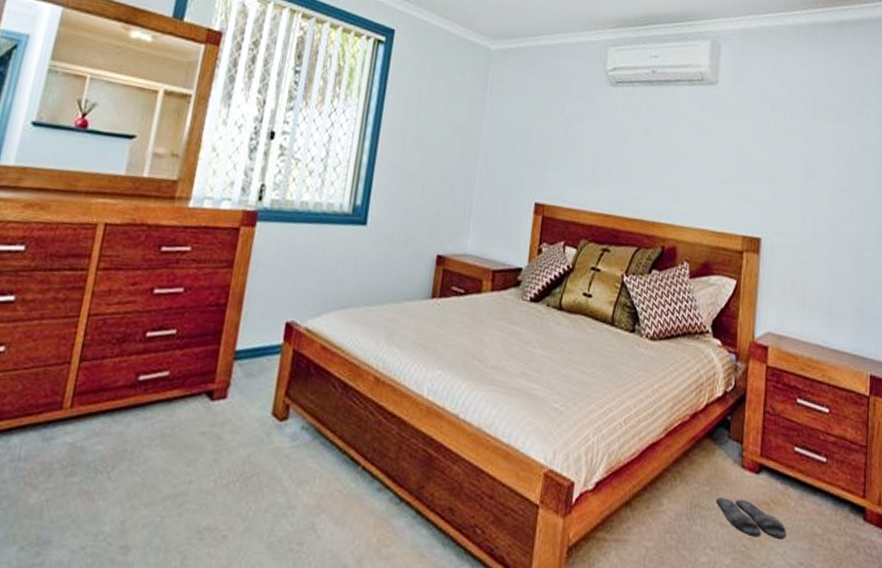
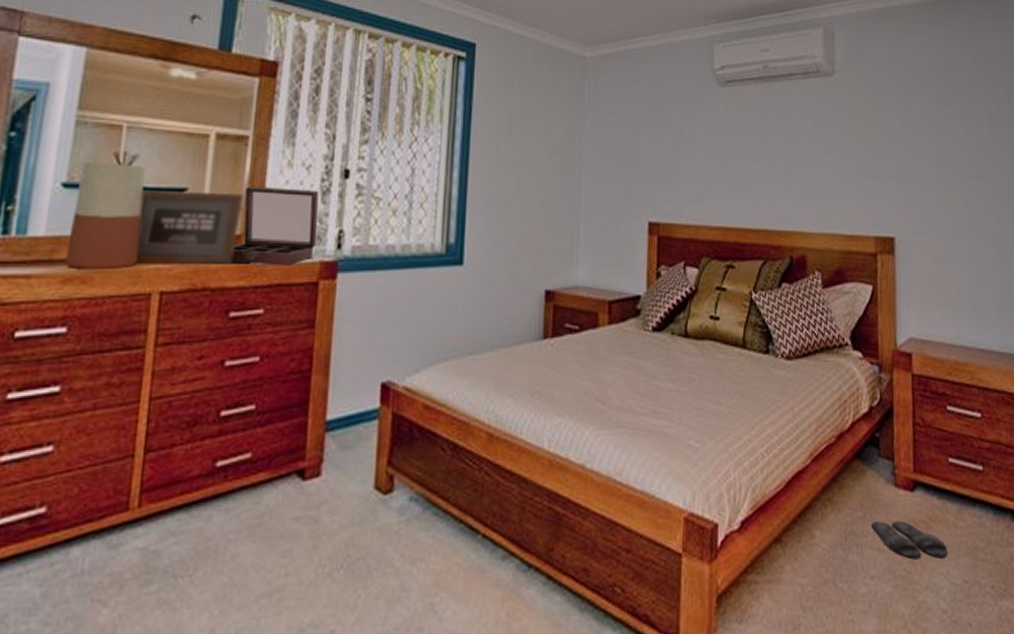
vase: none [28,105,102,200] -> present [65,162,146,270]
picture frame: none [87,134,182,205] -> present [136,189,243,266]
jewelry box: none [167,138,247,212] -> present [231,186,319,266]

